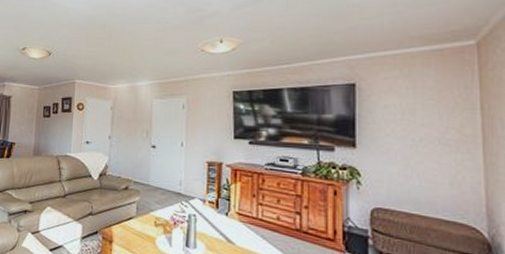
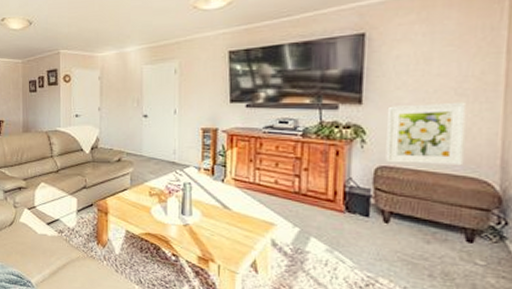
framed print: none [379,150,451,212] -> present [385,102,467,166]

